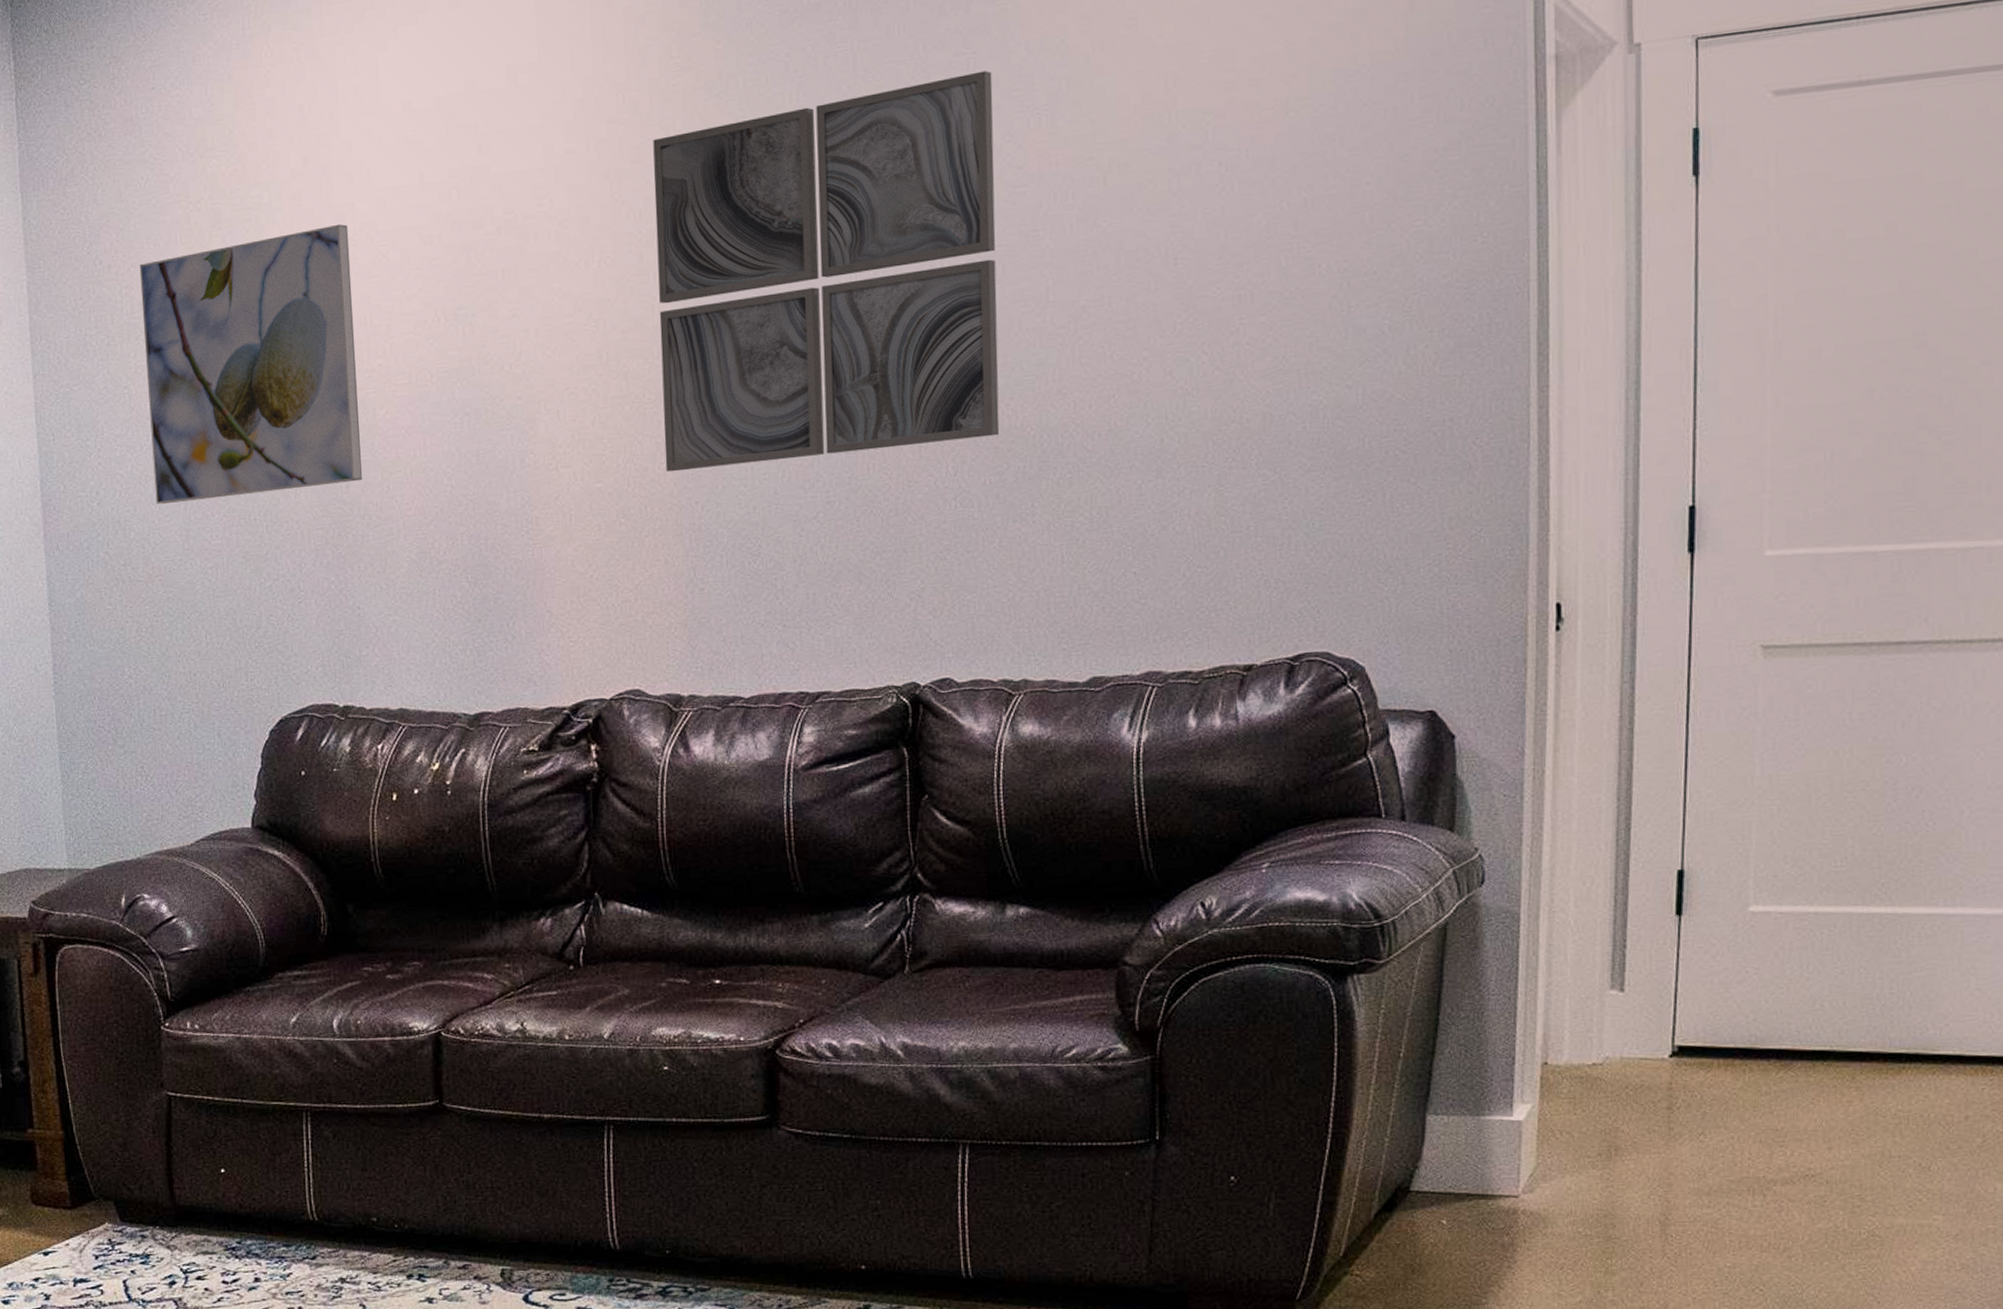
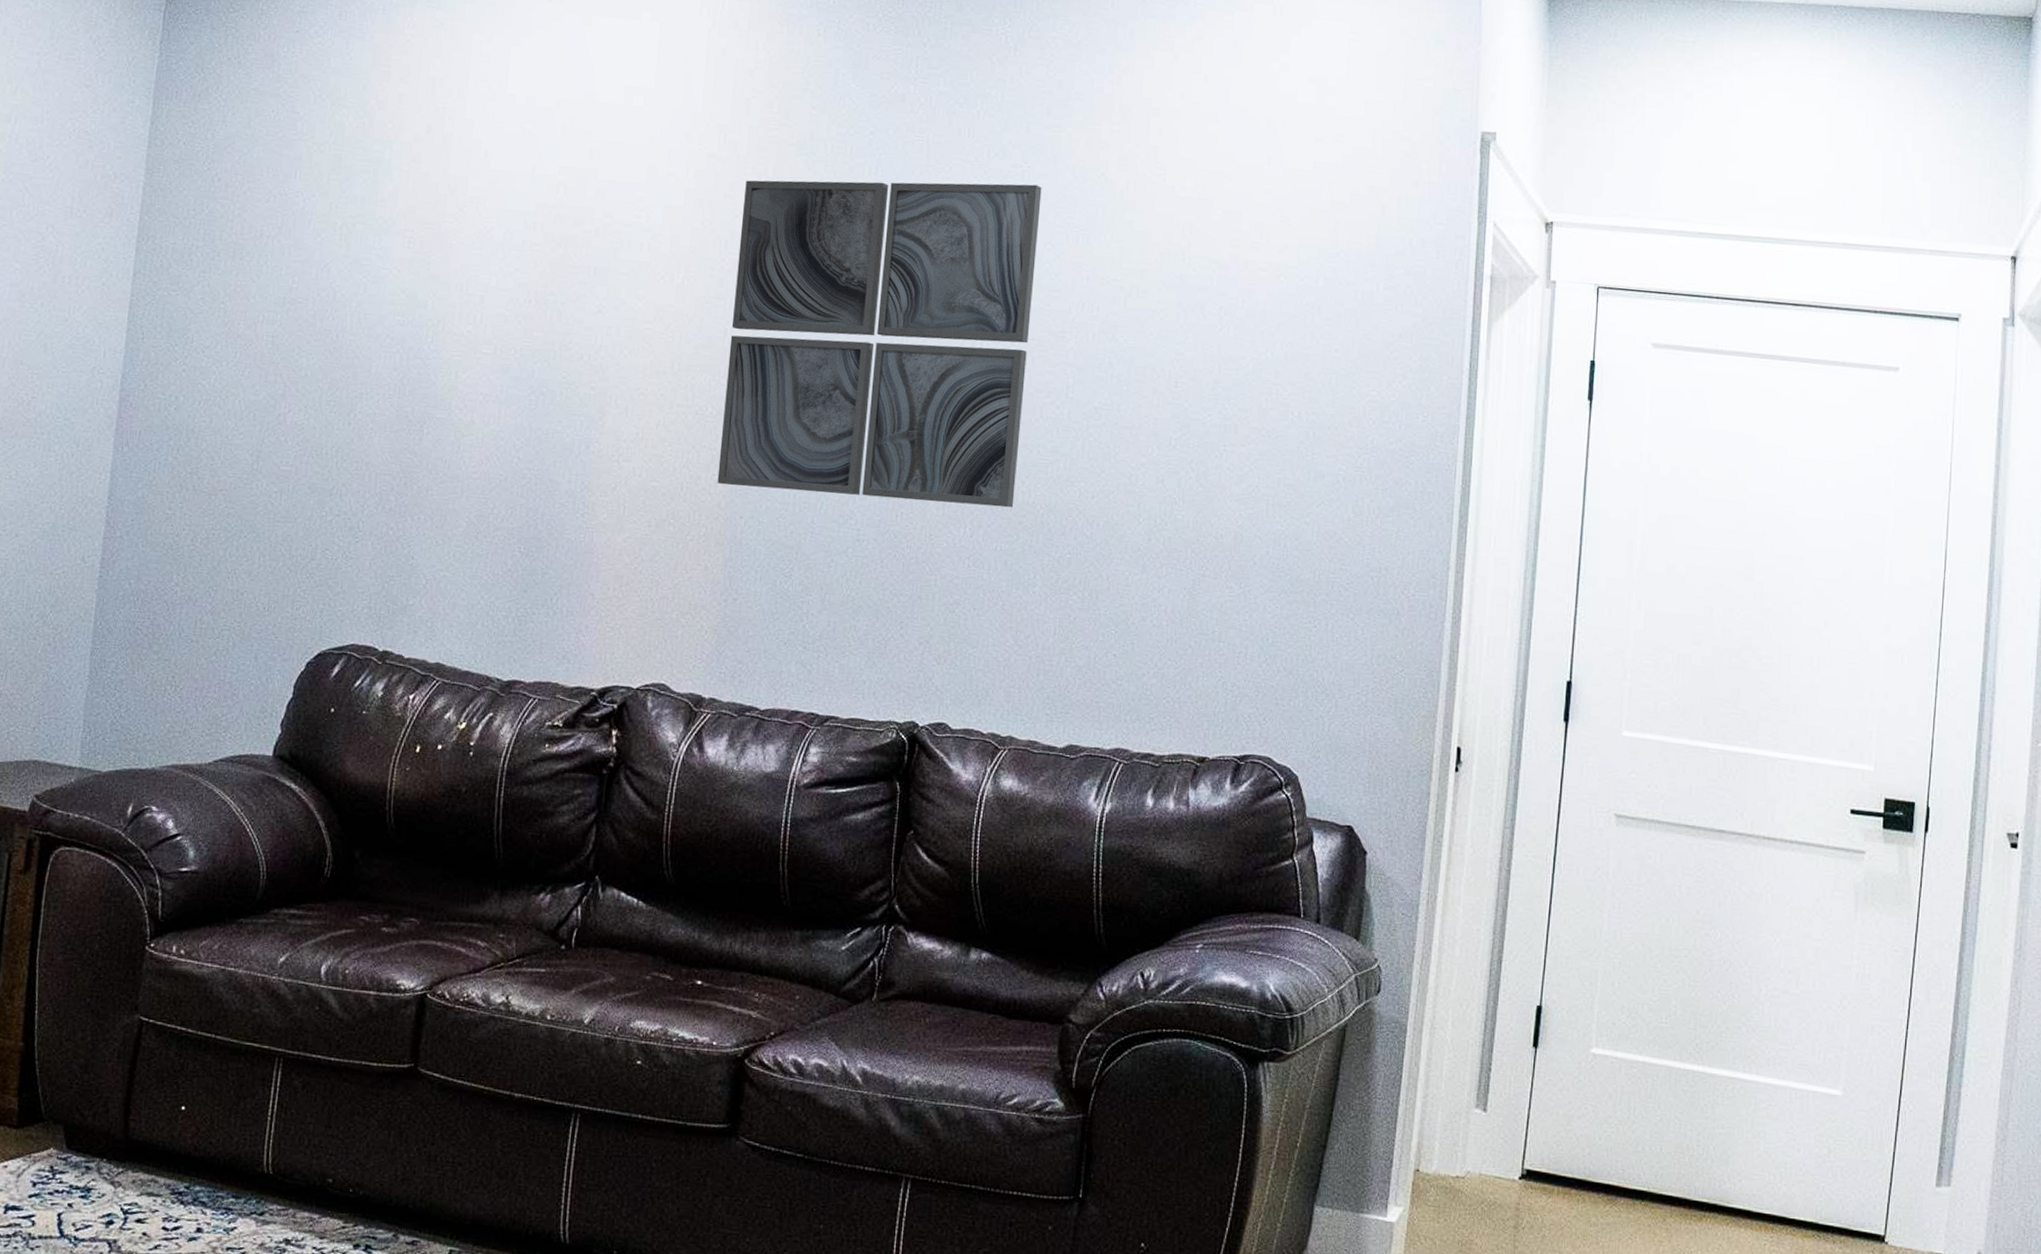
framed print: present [139,224,362,504] -> none [232,189,460,437]

